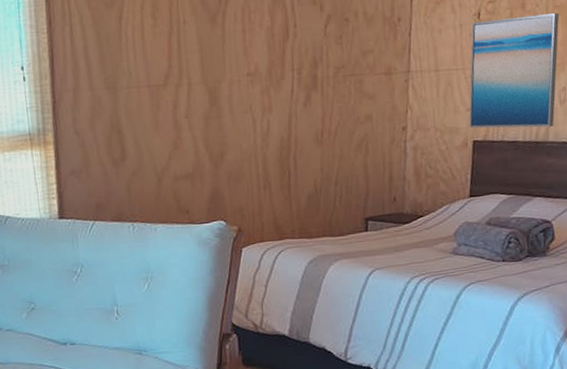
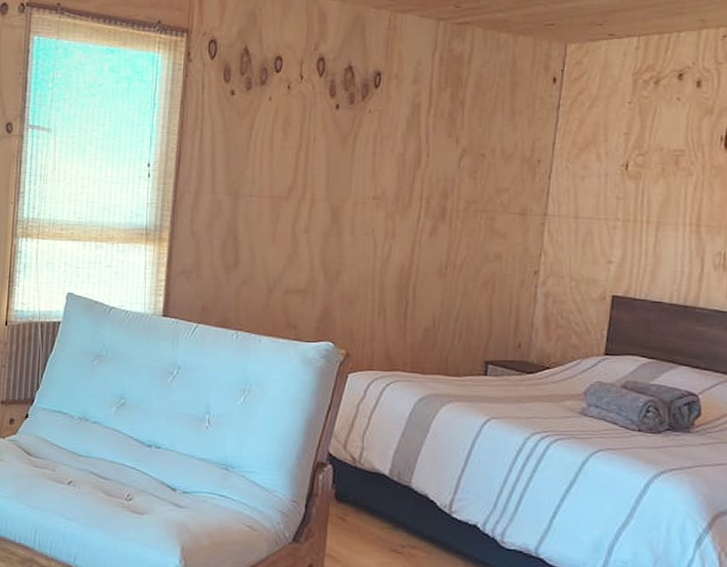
wall art: present [469,13,559,129] -> none [609,172,716,292]

